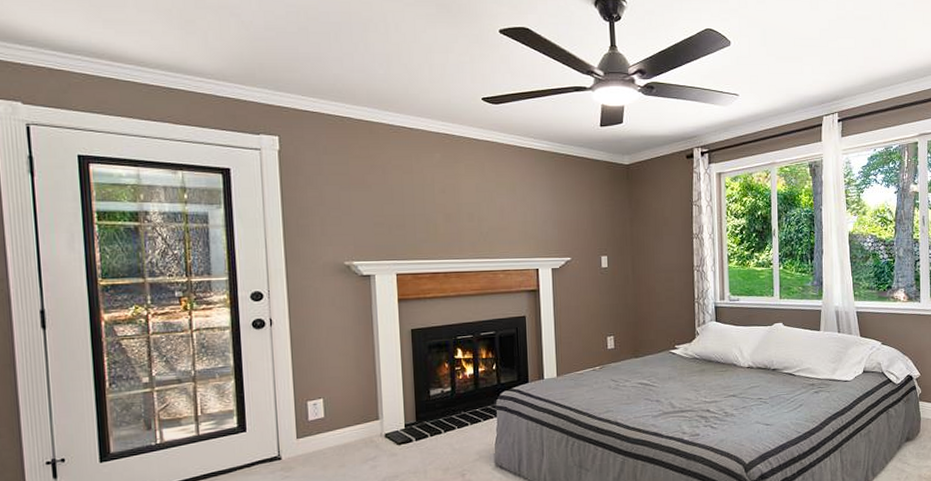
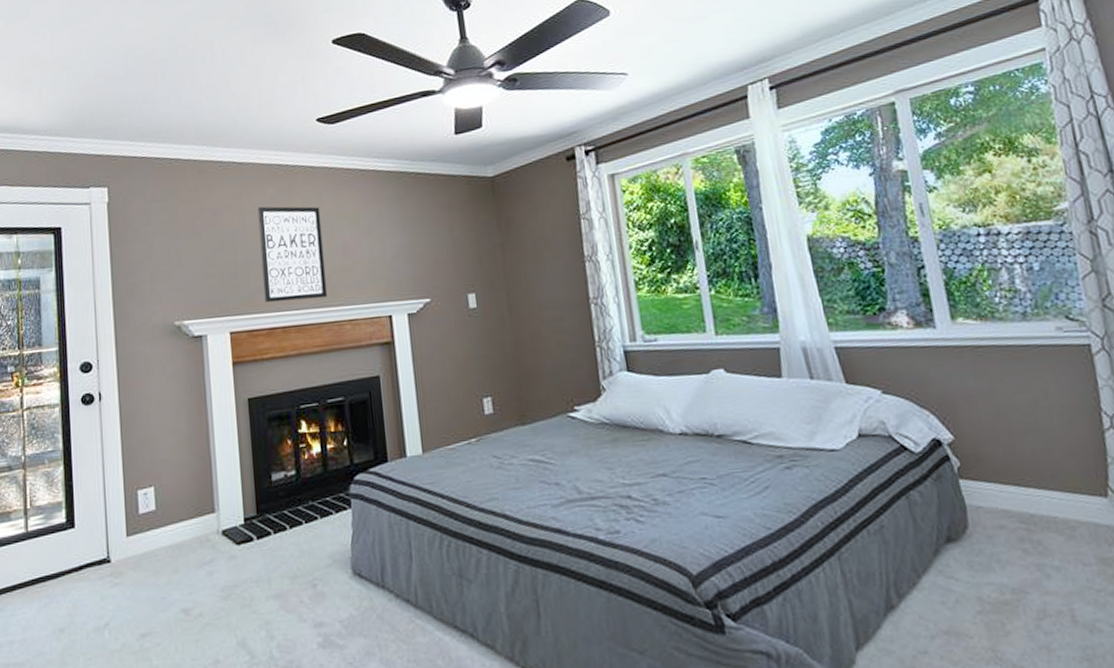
wall art: none [425,169,485,252] -> present [257,206,328,303]

